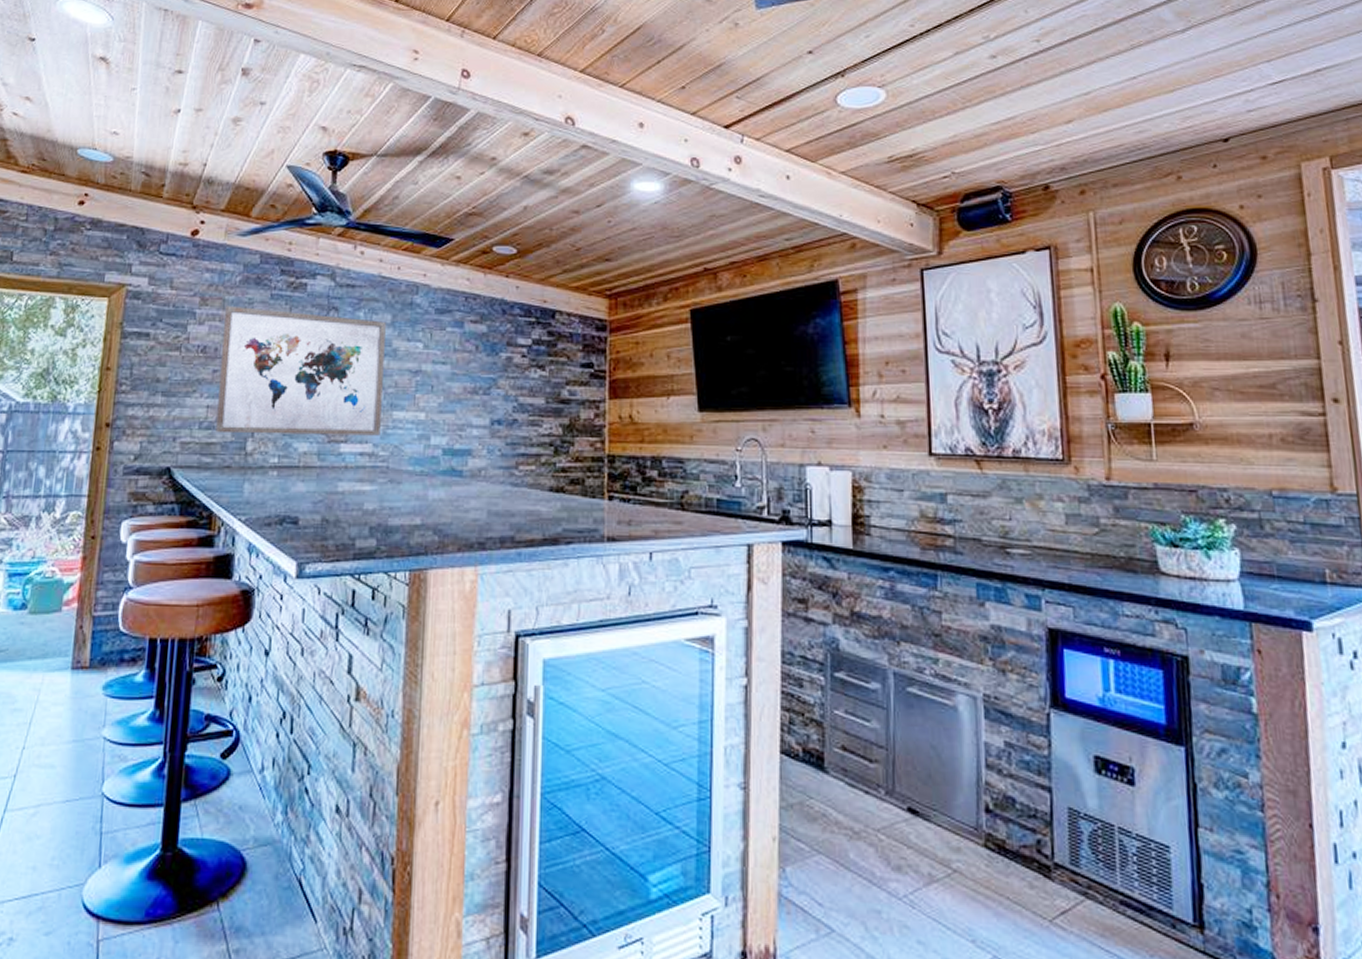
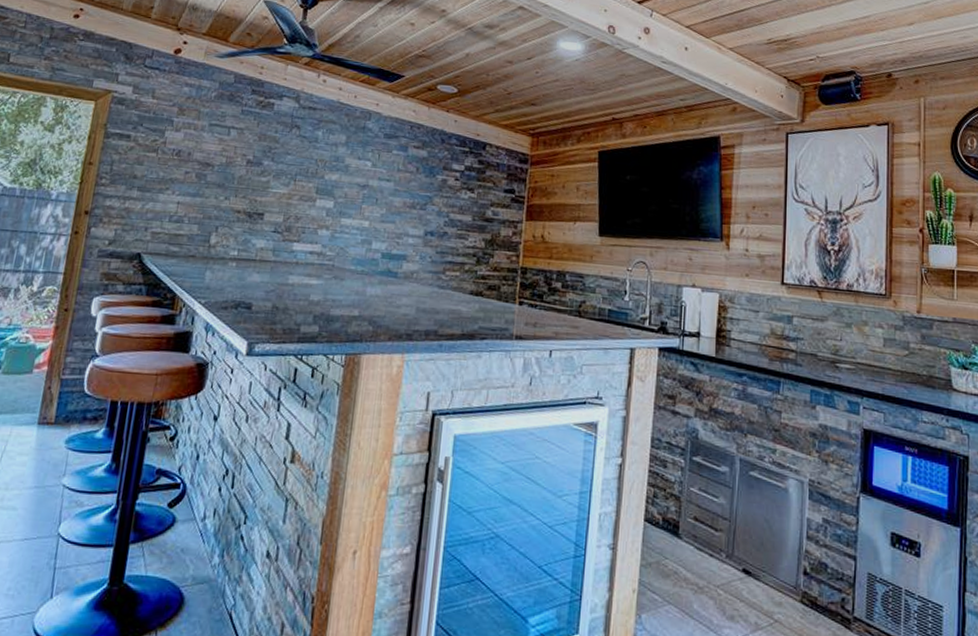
wall art: present [216,305,386,436] -> none [184,116,341,238]

